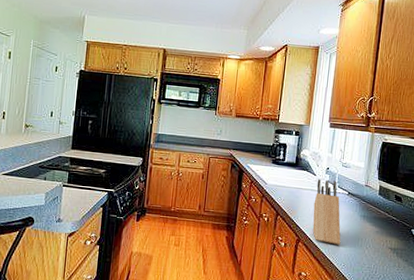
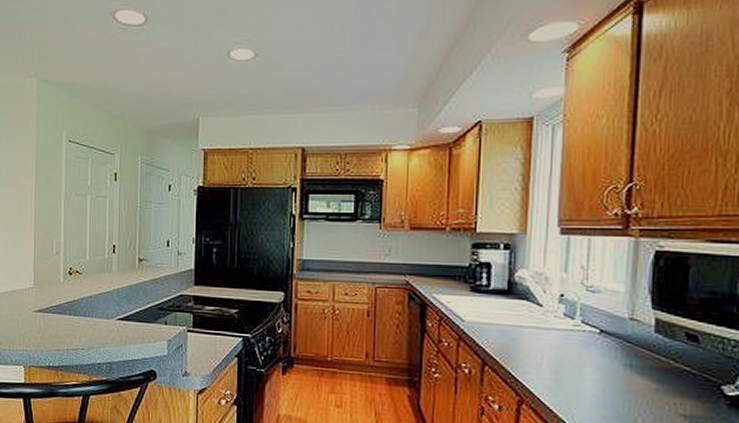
knife block: present [312,179,341,245] -> none [542,312,593,409]

